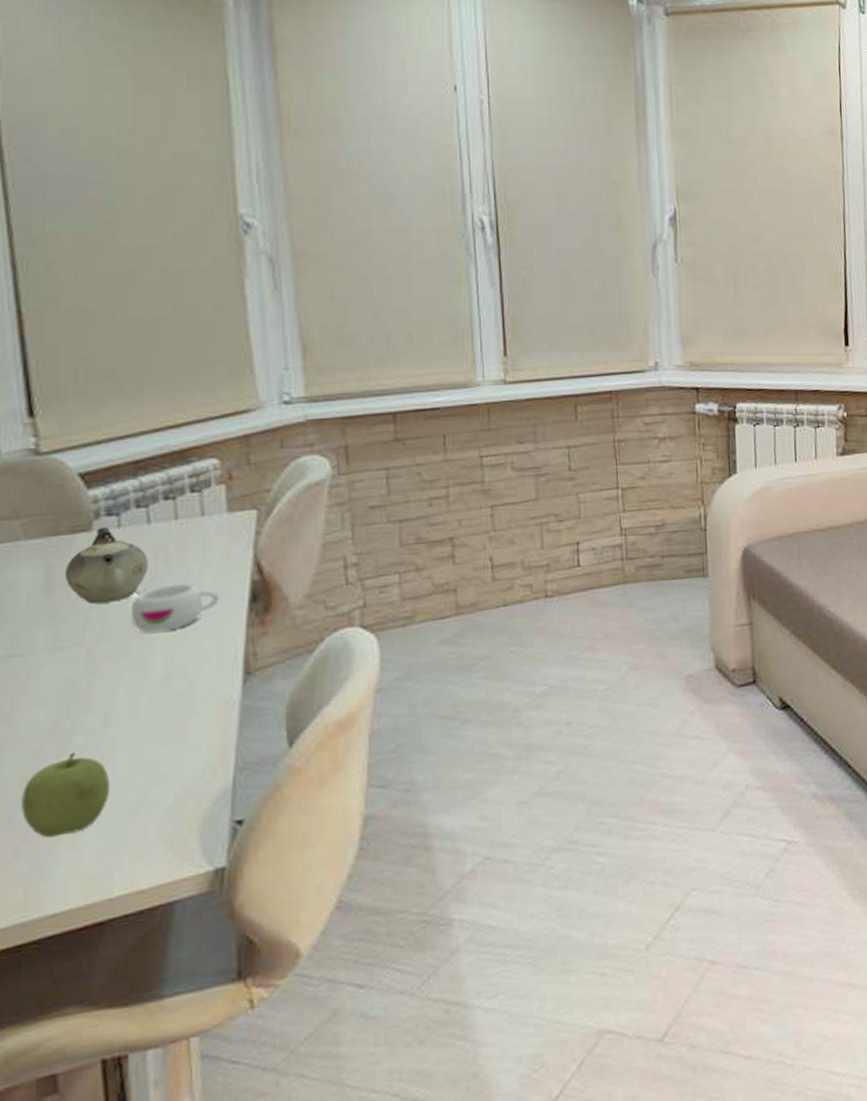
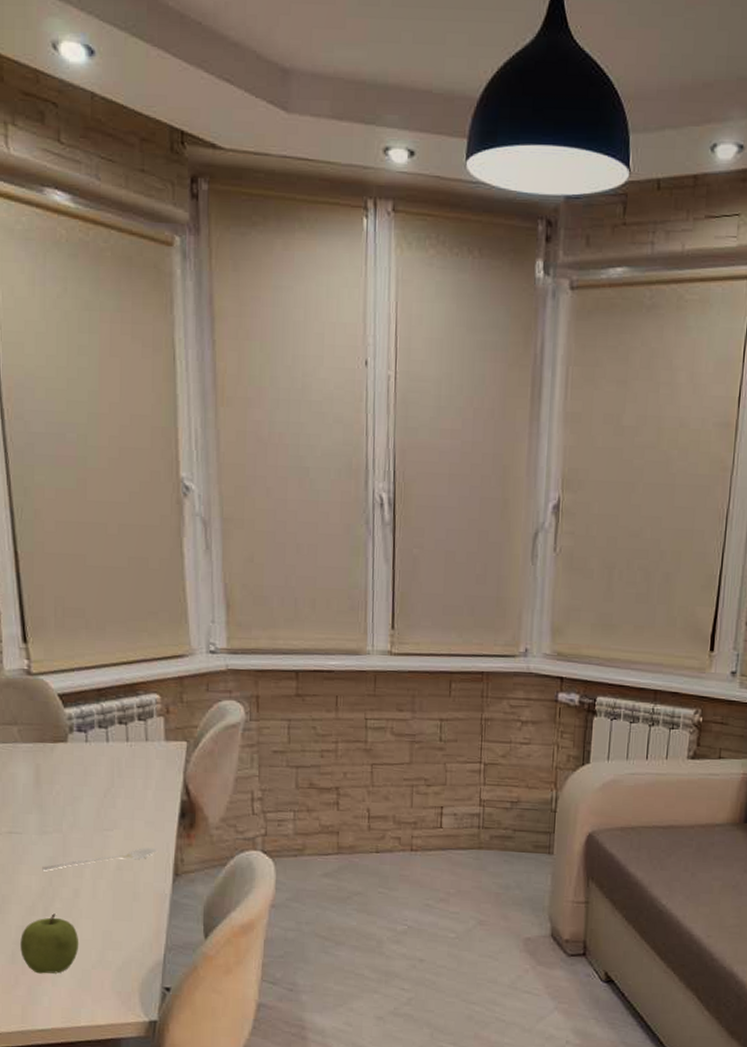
stirrer: none [55,645,219,699] -> present [42,848,157,871]
teapot: present [64,527,148,604] -> none [48,741,107,802]
mug: present [132,583,219,633] -> none [95,794,157,831]

